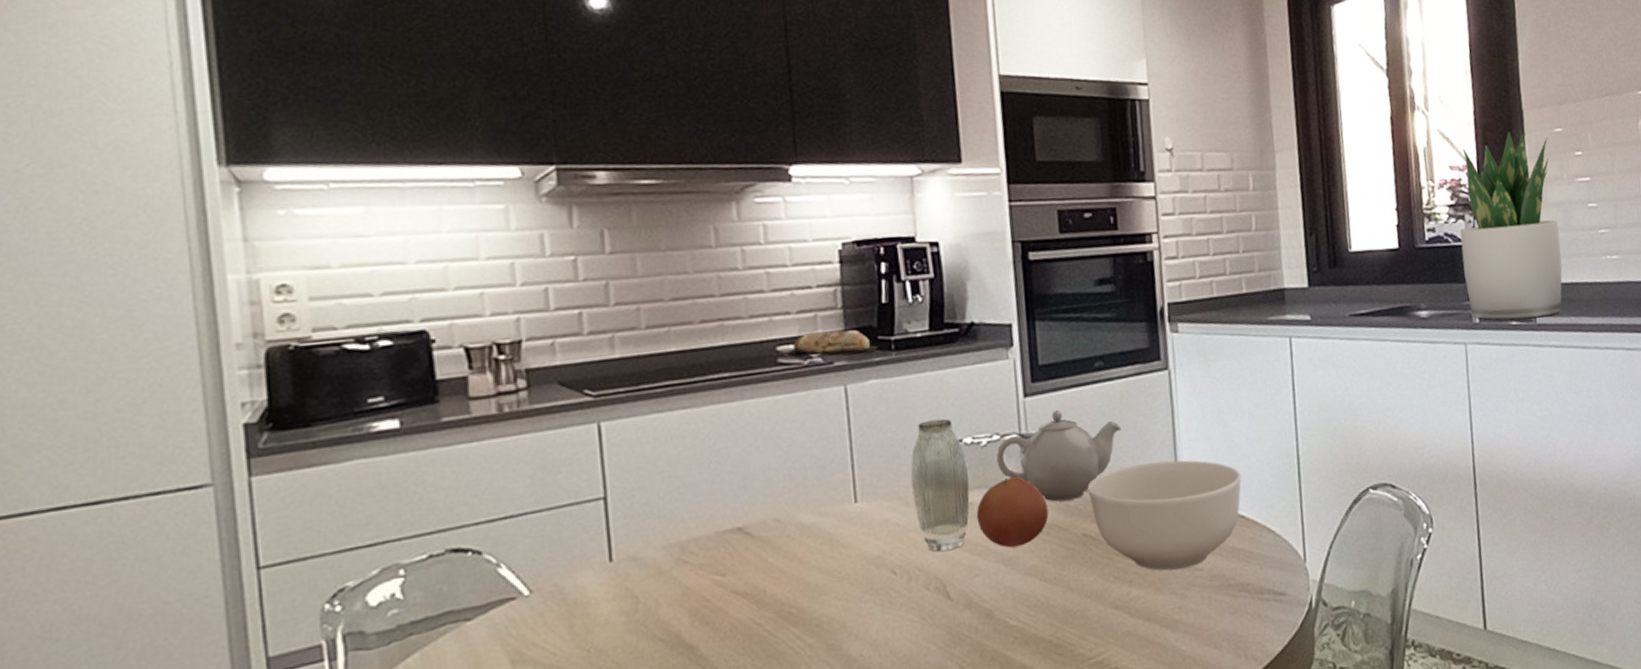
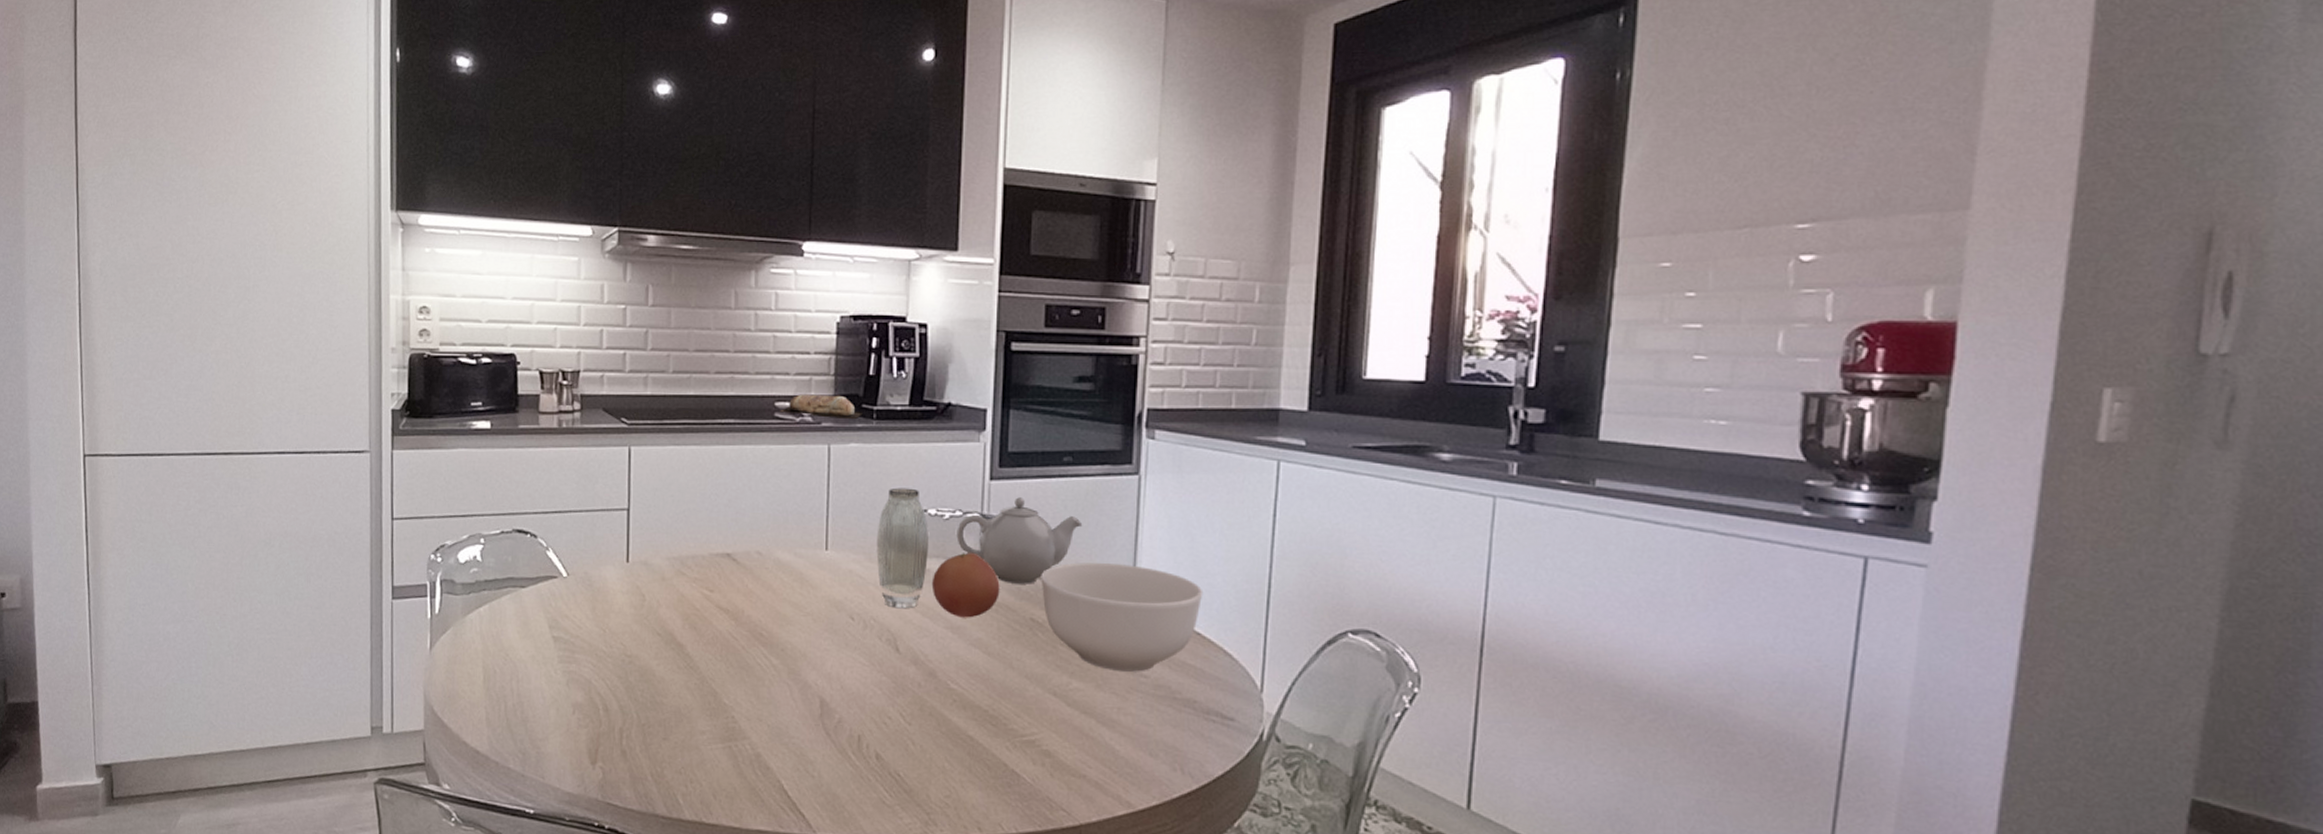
planter: present [1460,131,1562,320] -> none [1506,262,1648,481]

